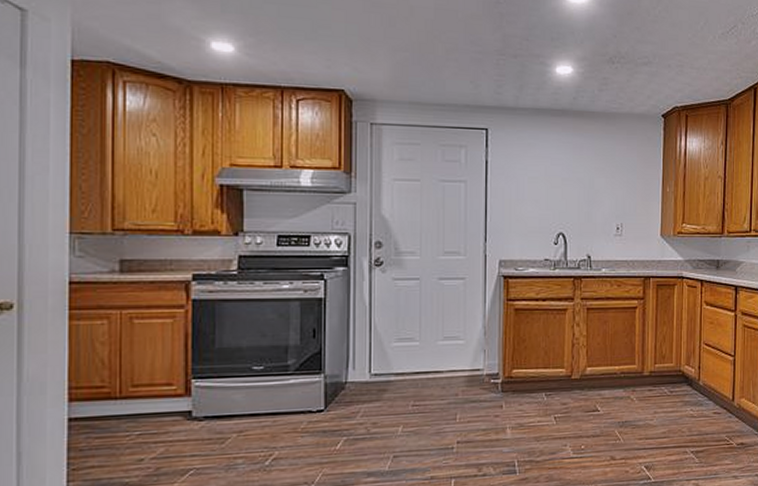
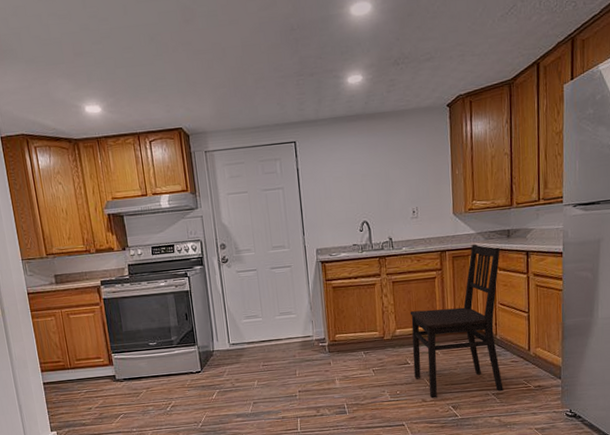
dining chair: none [603,273,708,456] -> present [410,244,504,399]

